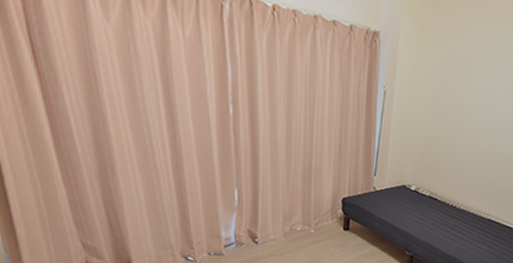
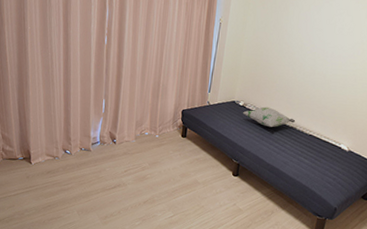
decorative pillow: none [415,190,473,214] -> present [243,106,296,128]

